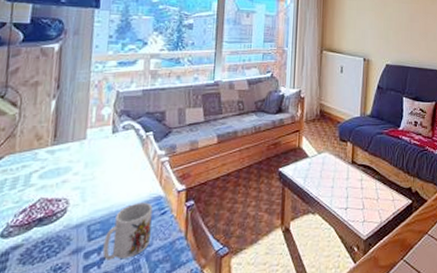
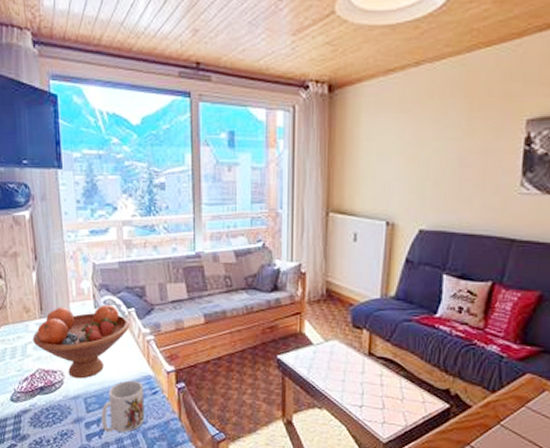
fruit bowl: none [39,129,147,206] -> present [32,304,130,379]

